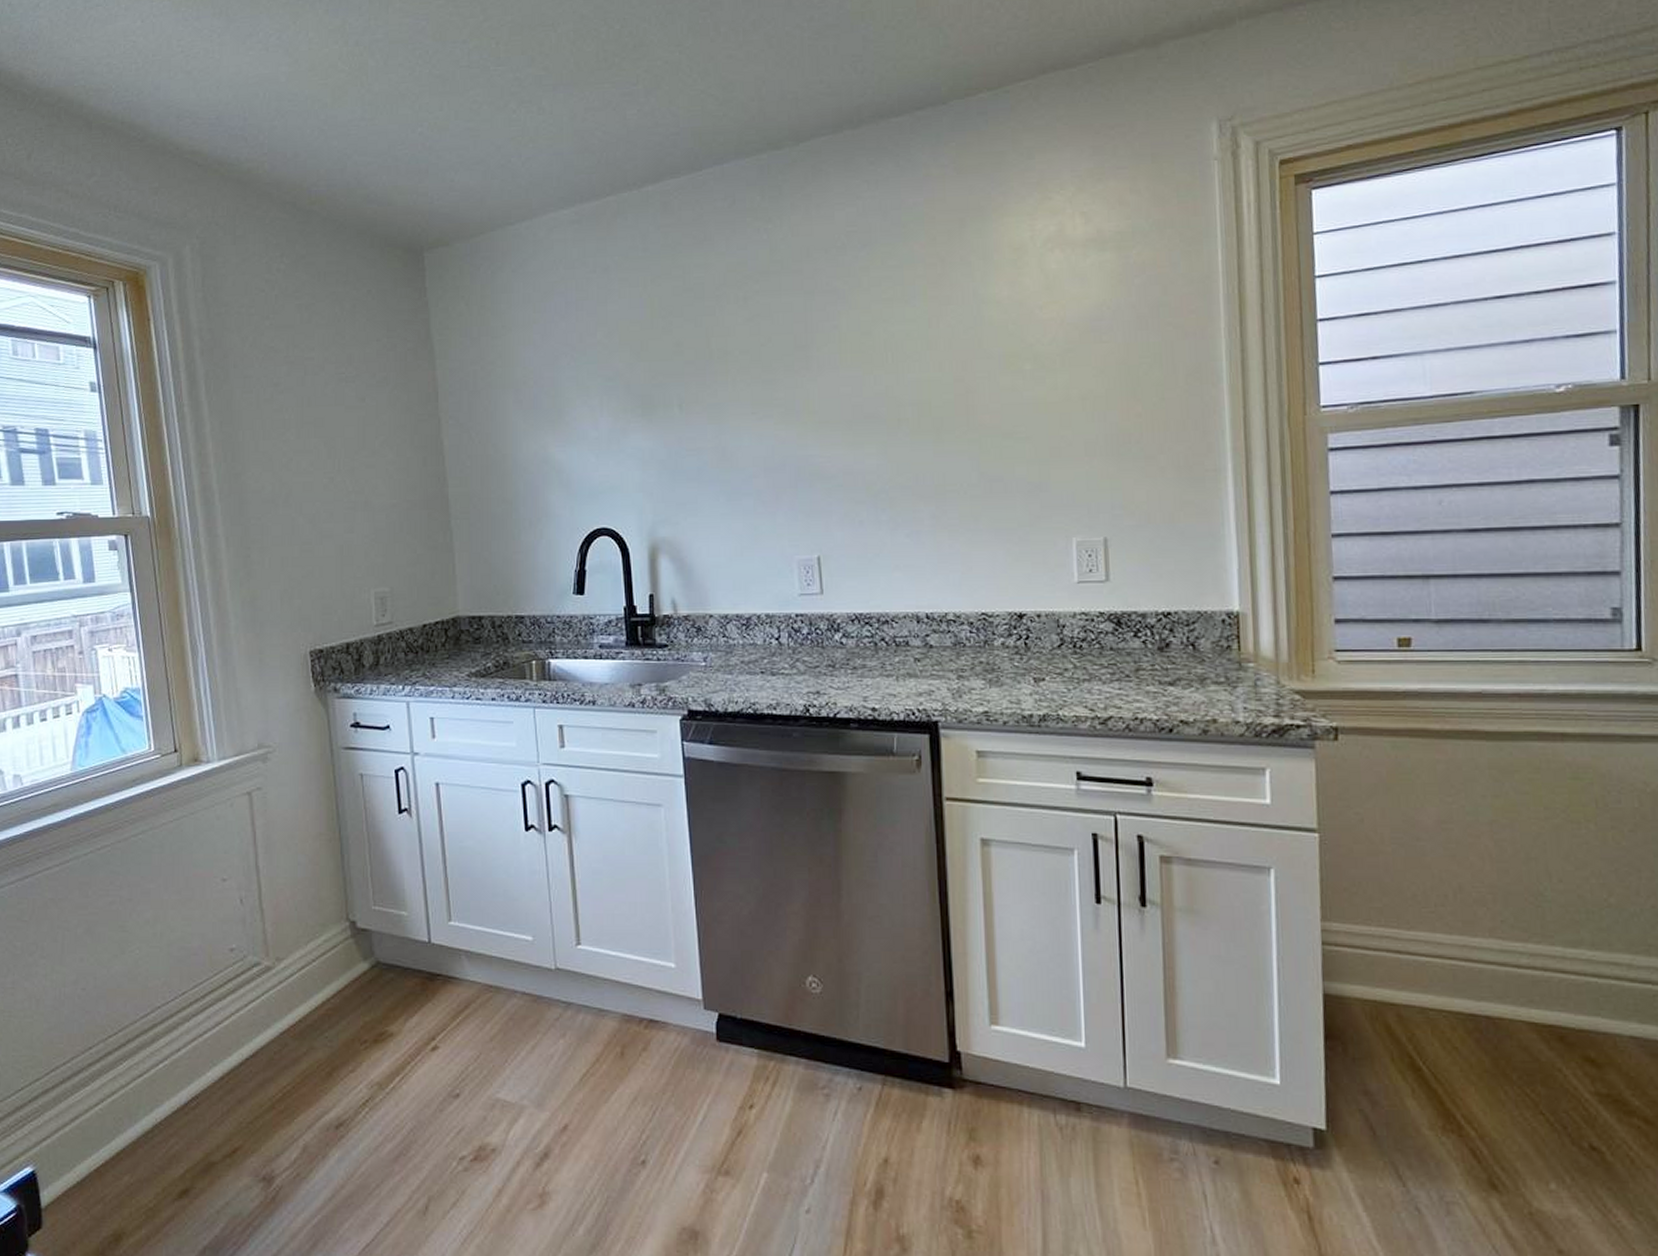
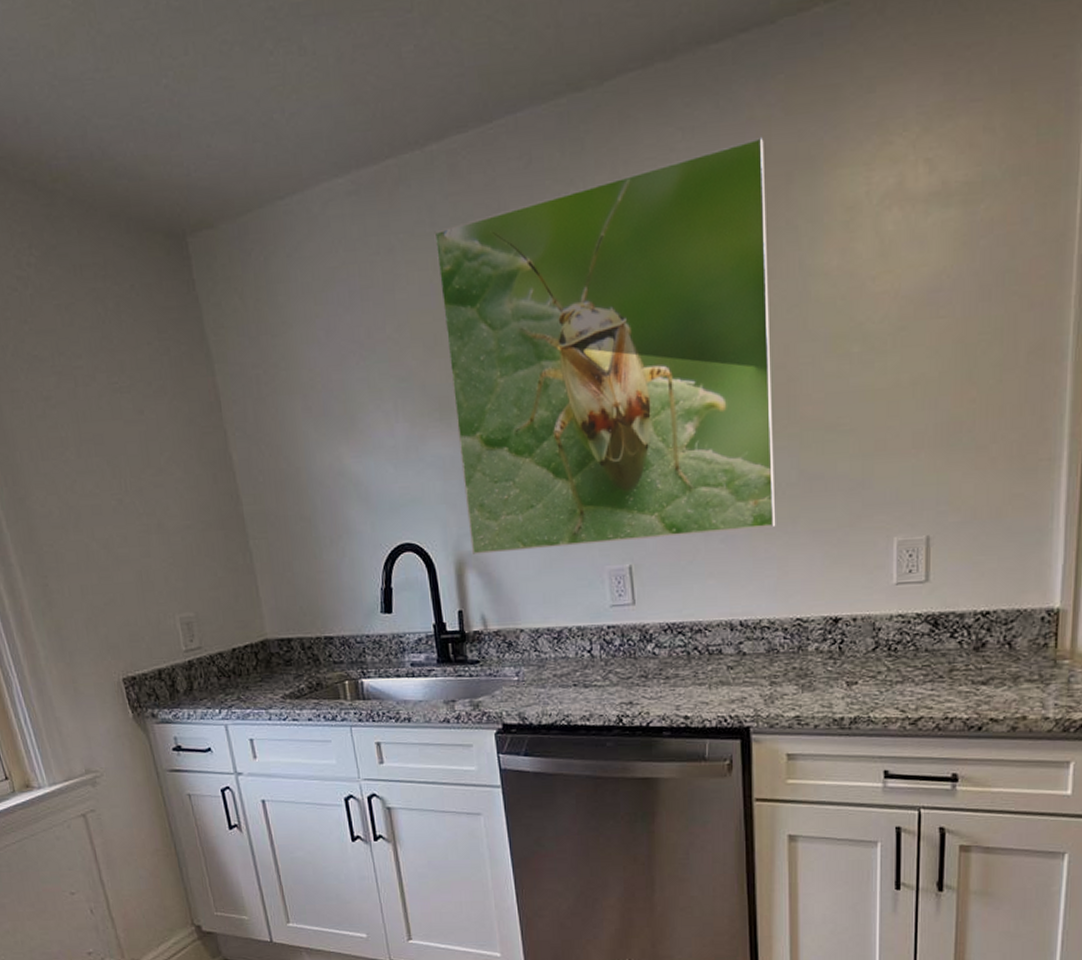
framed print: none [646,189,959,541] -> present [434,136,776,554]

